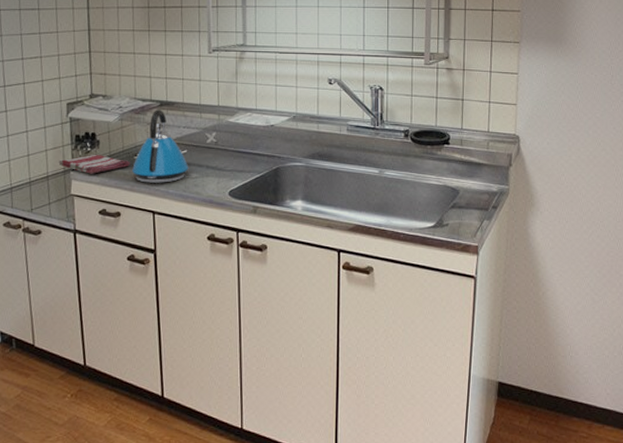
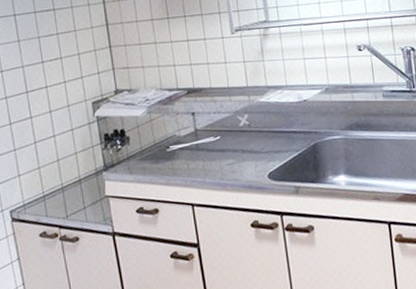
dish towel: present [58,154,130,174] -> none [89,151,163,173]
kettle: present [132,109,189,183] -> none [166,97,224,175]

